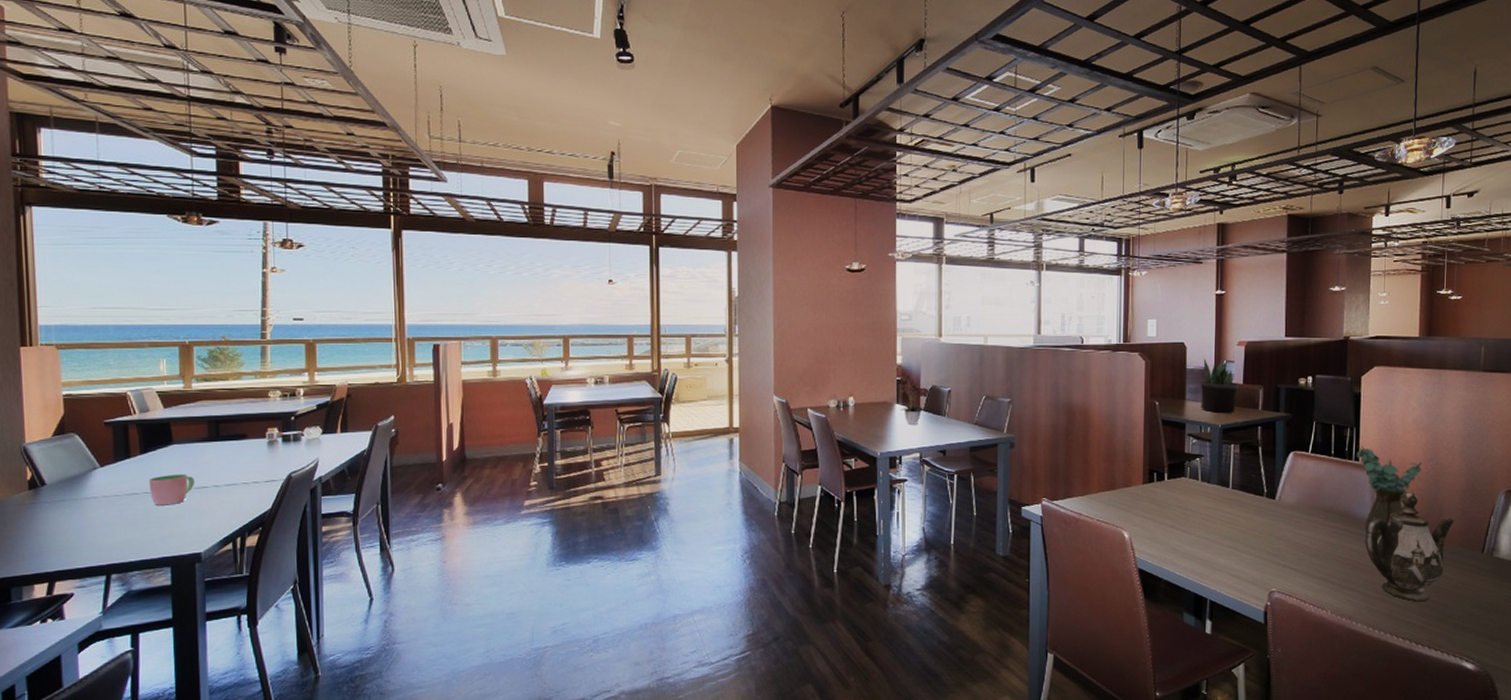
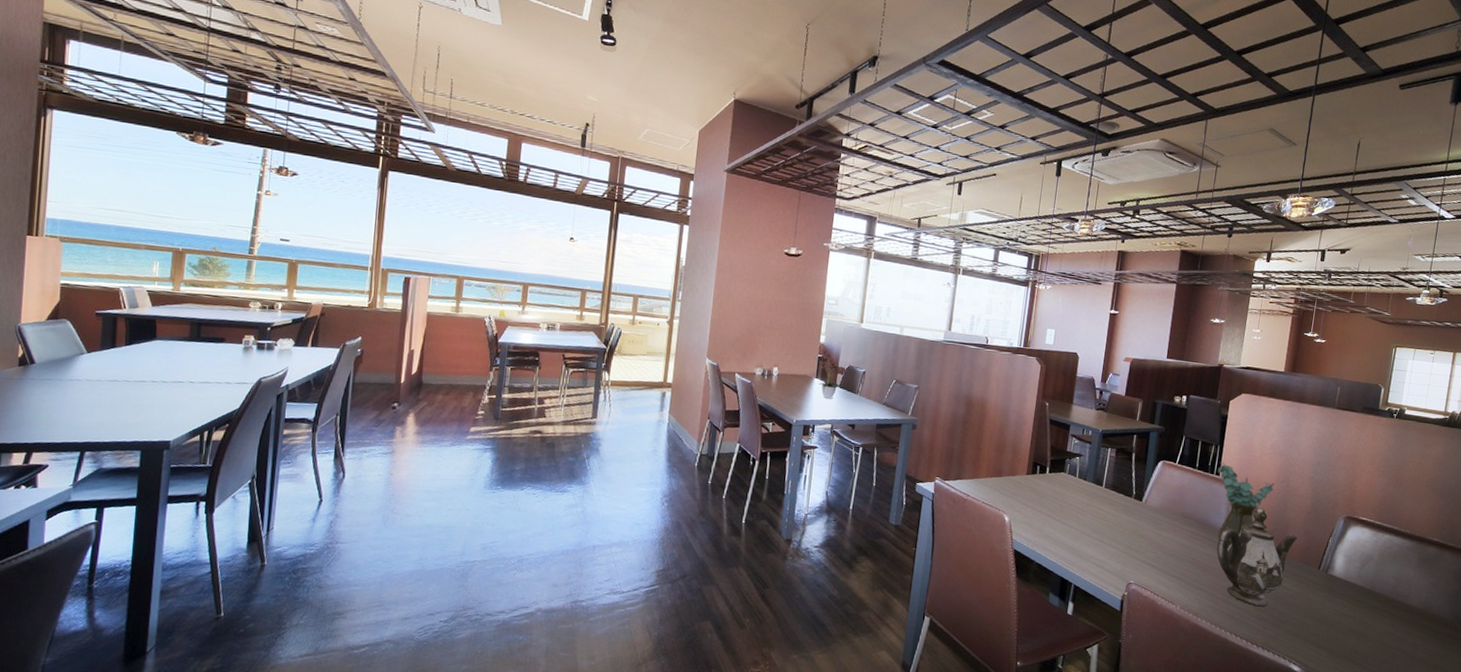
cup: present [148,474,195,505] -> none [129,367,173,395]
planter: present [1200,358,1239,413] -> none [1085,369,1121,420]

